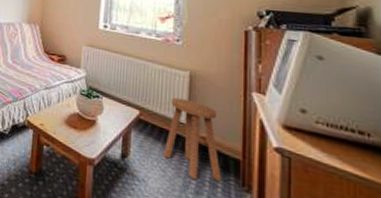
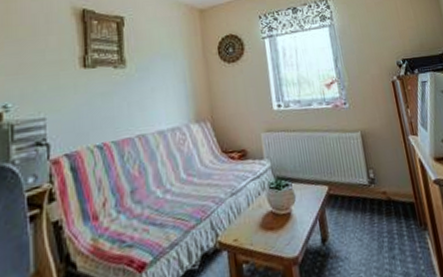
stool: present [163,97,221,181] -> none [351,159,405,238]

